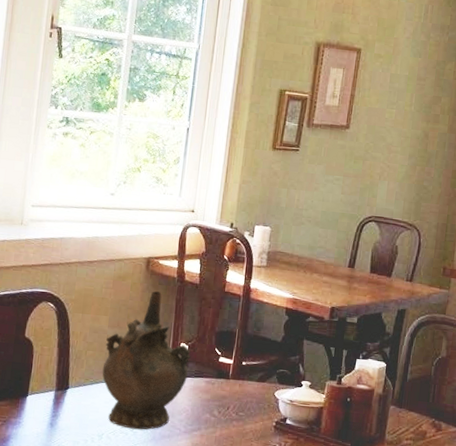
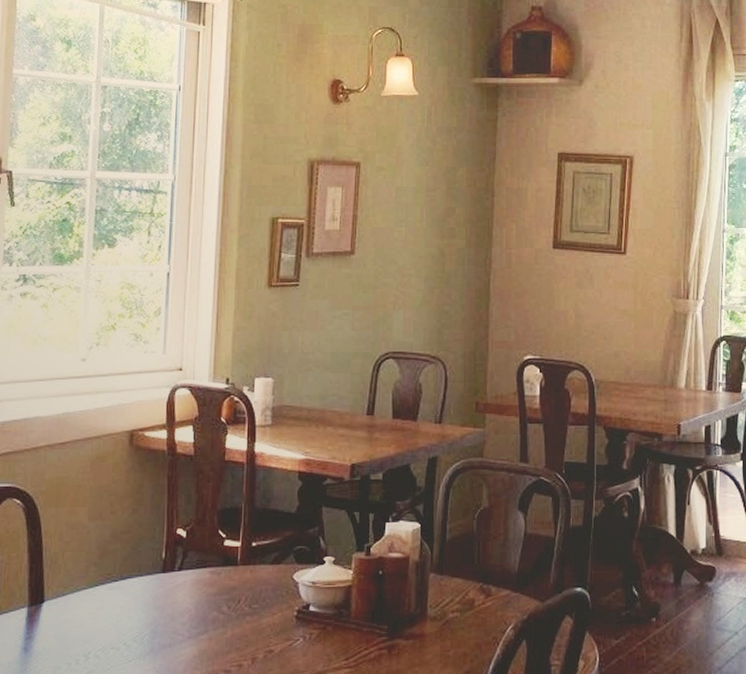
ceremonial vessel: present [102,291,191,430] -> none [84,470,190,642]

